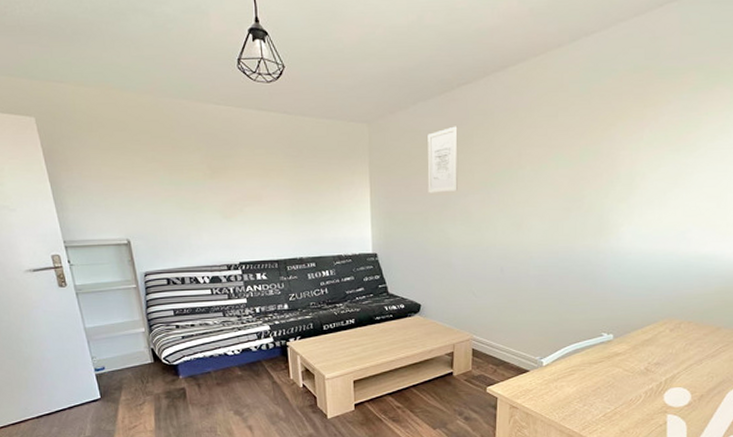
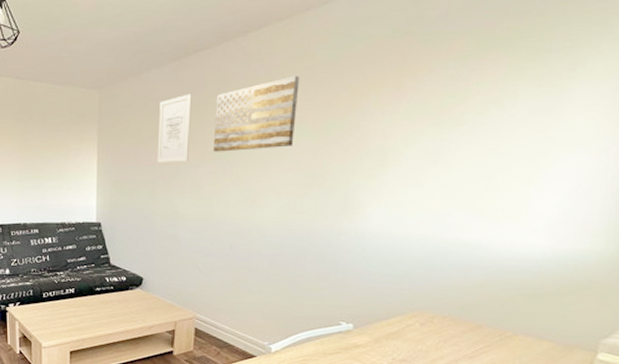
wall art: none [480,108,556,181] -> present [212,76,300,152]

